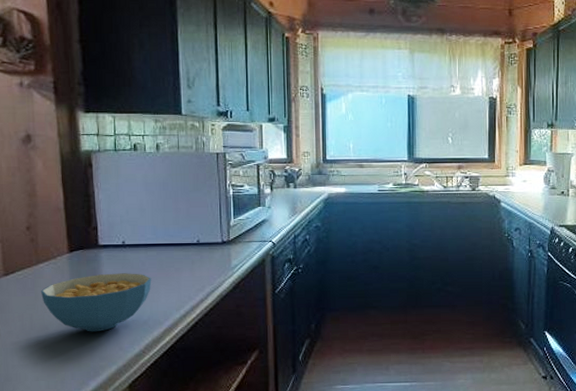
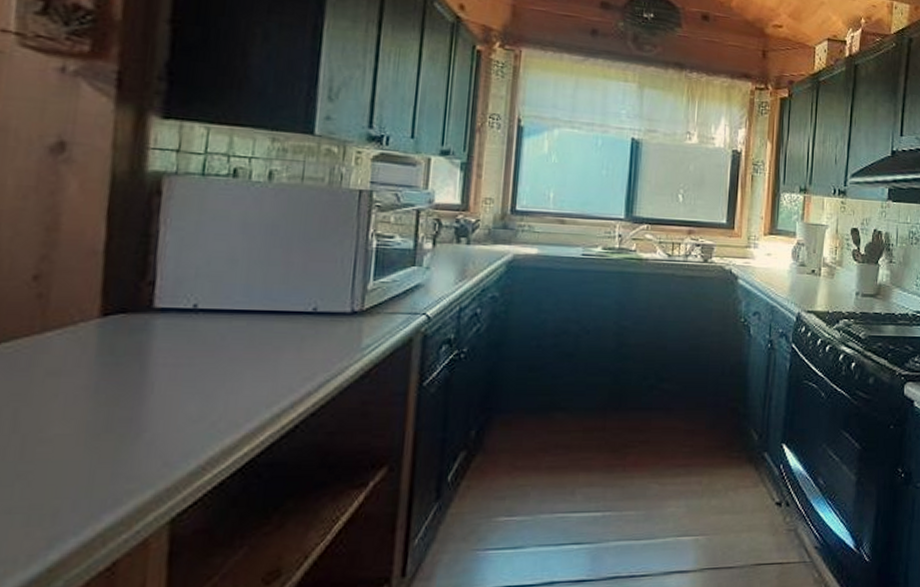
cereal bowl: present [41,273,152,332] -> none [40,350,234,438]

